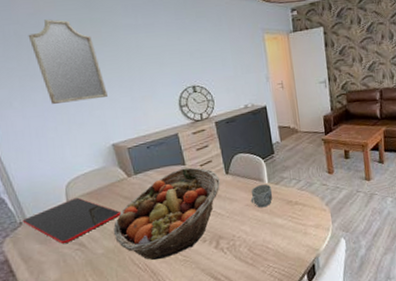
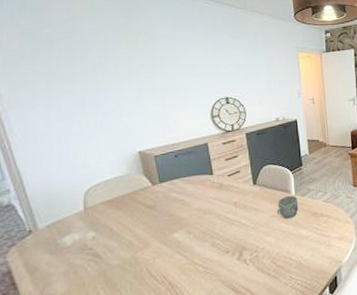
cutting board: present [22,197,121,244] -> none [32,205,141,254]
home mirror: present [28,19,108,104] -> none [60,25,138,109]
fruit basket: present [113,167,220,260] -> none [131,177,247,272]

